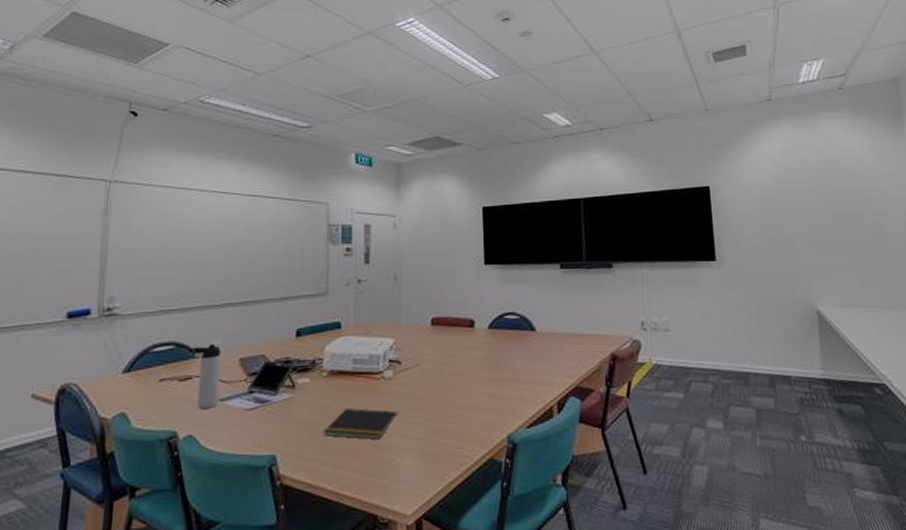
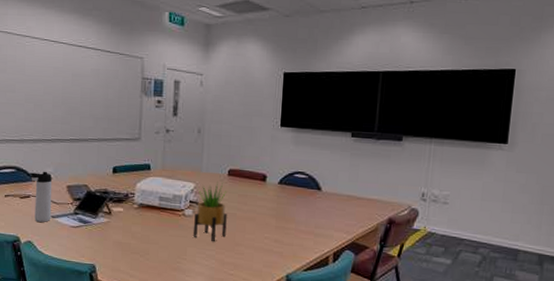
notepad: present [323,407,398,440] -> none [133,235,194,264]
potted plant: none [395,334,434,407] -> present [192,182,227,242]

